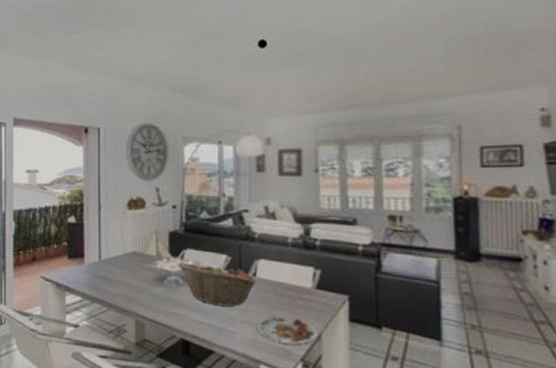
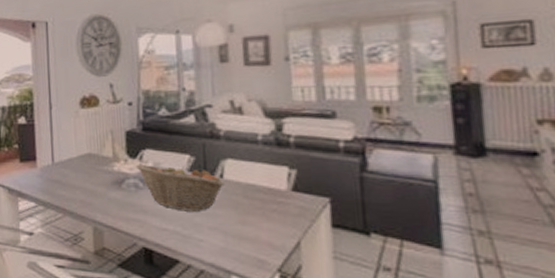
plate: present [257,315,319,344] -> none [227,221,297,253]

